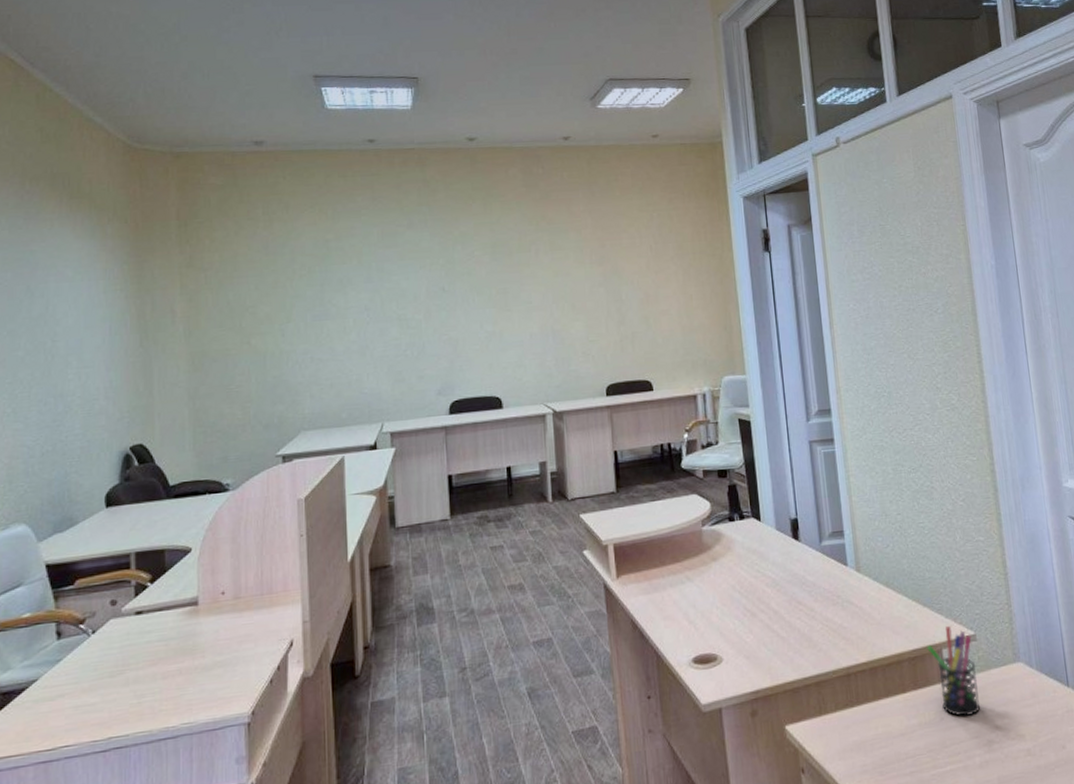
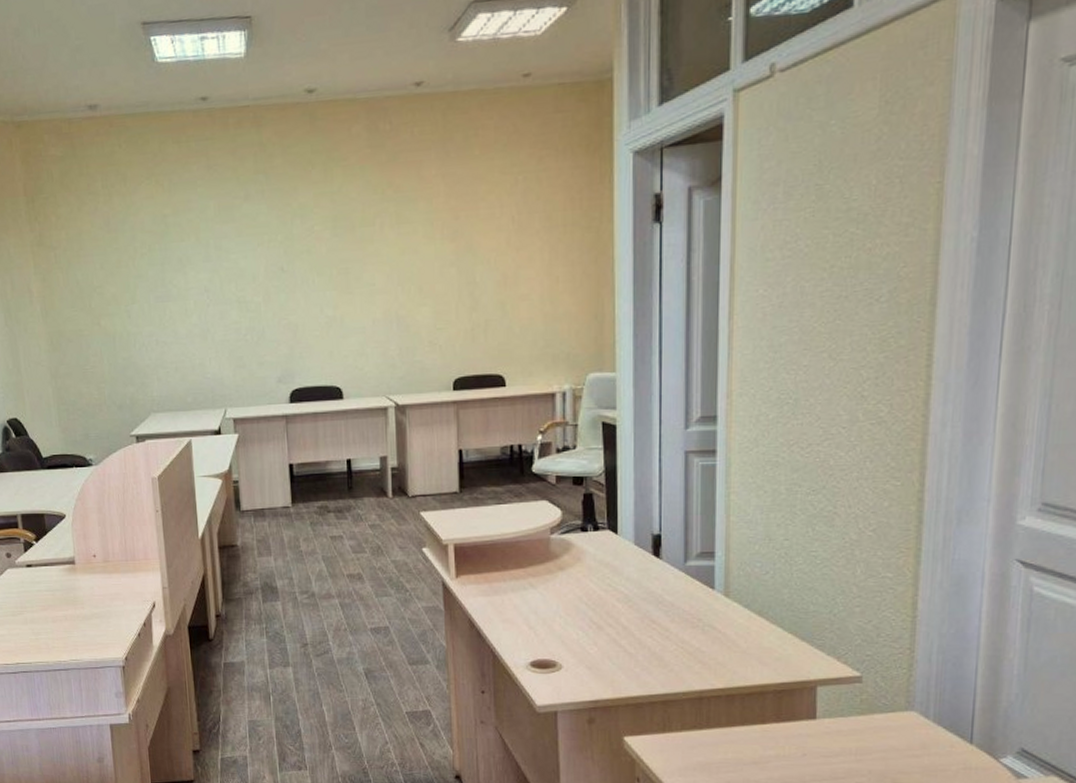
pen holder: present [927,625,981,717] -> none [798,663,856,757]

